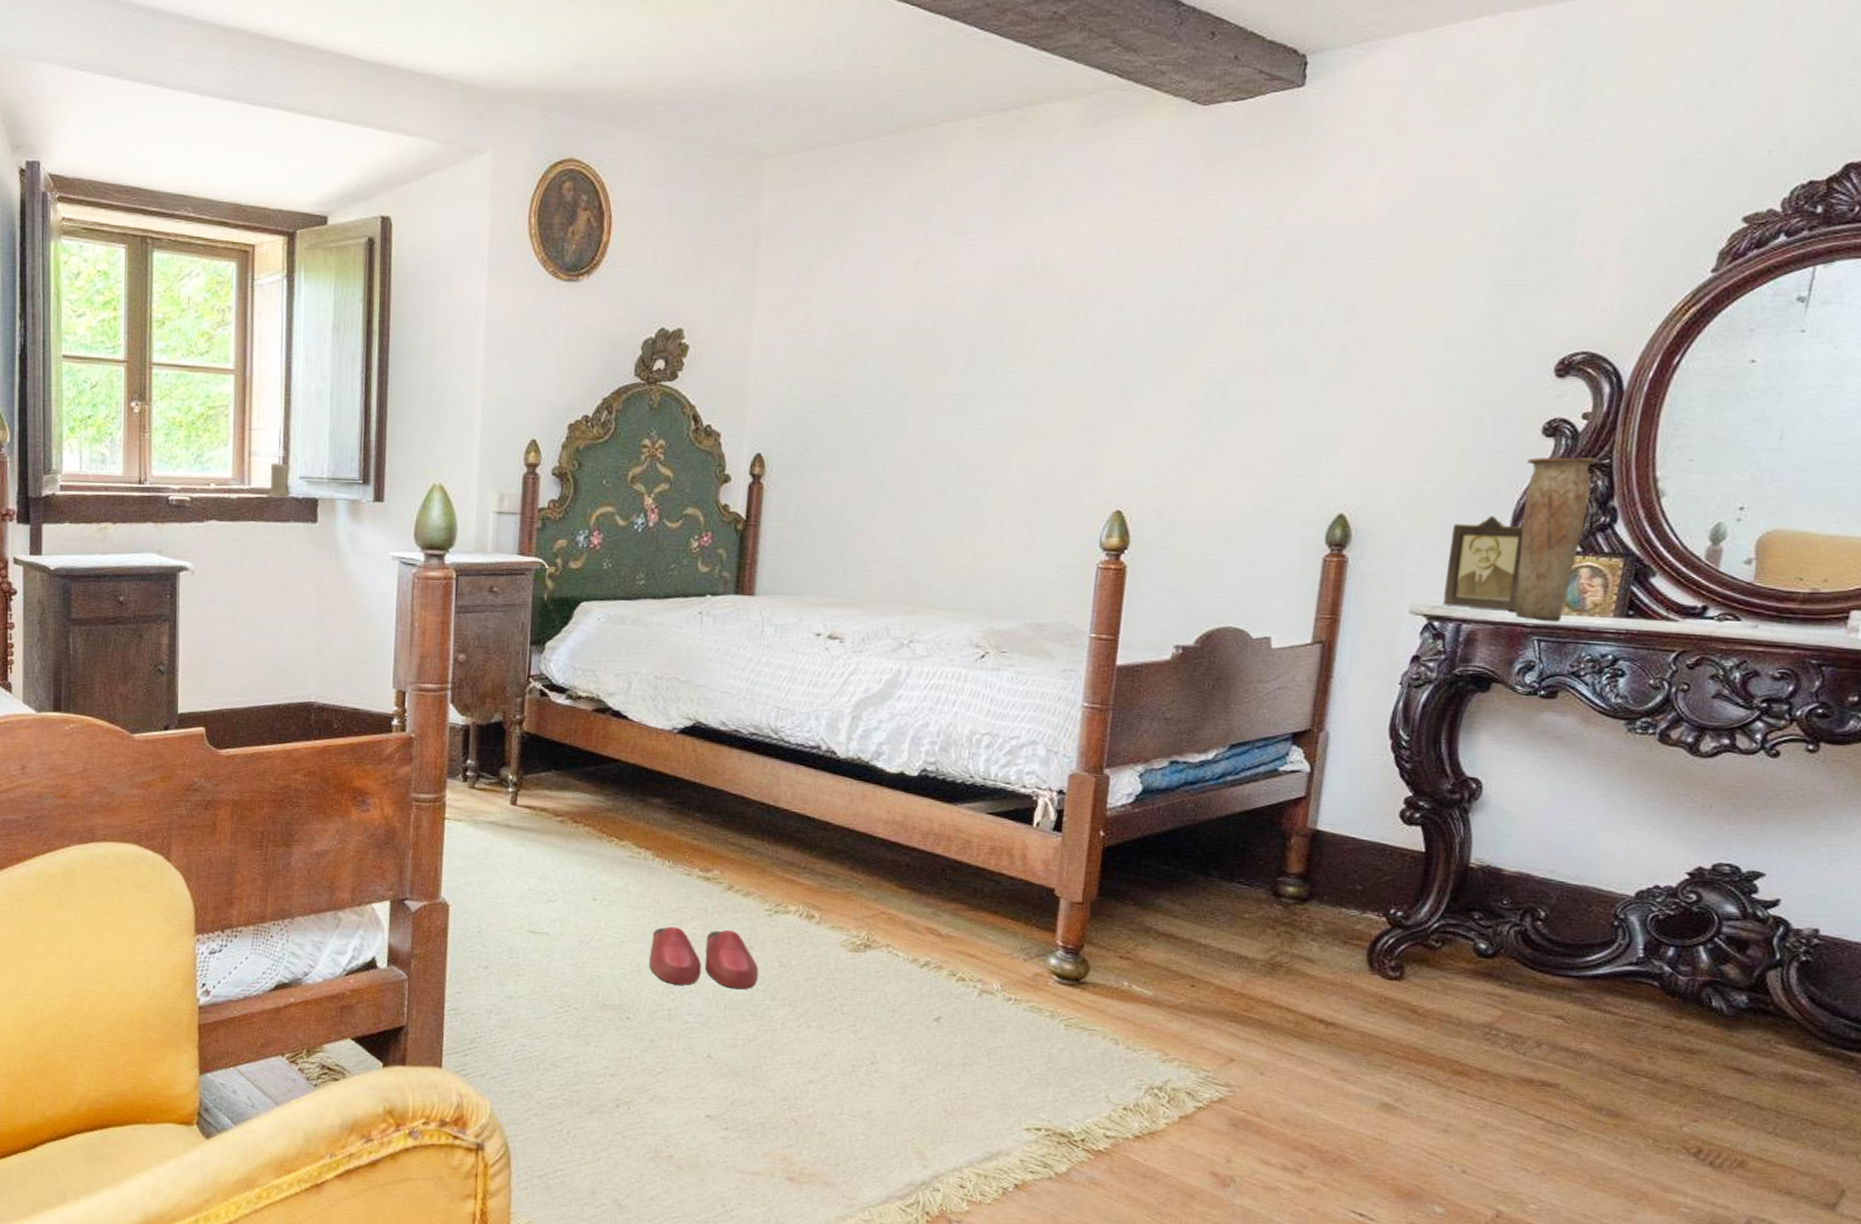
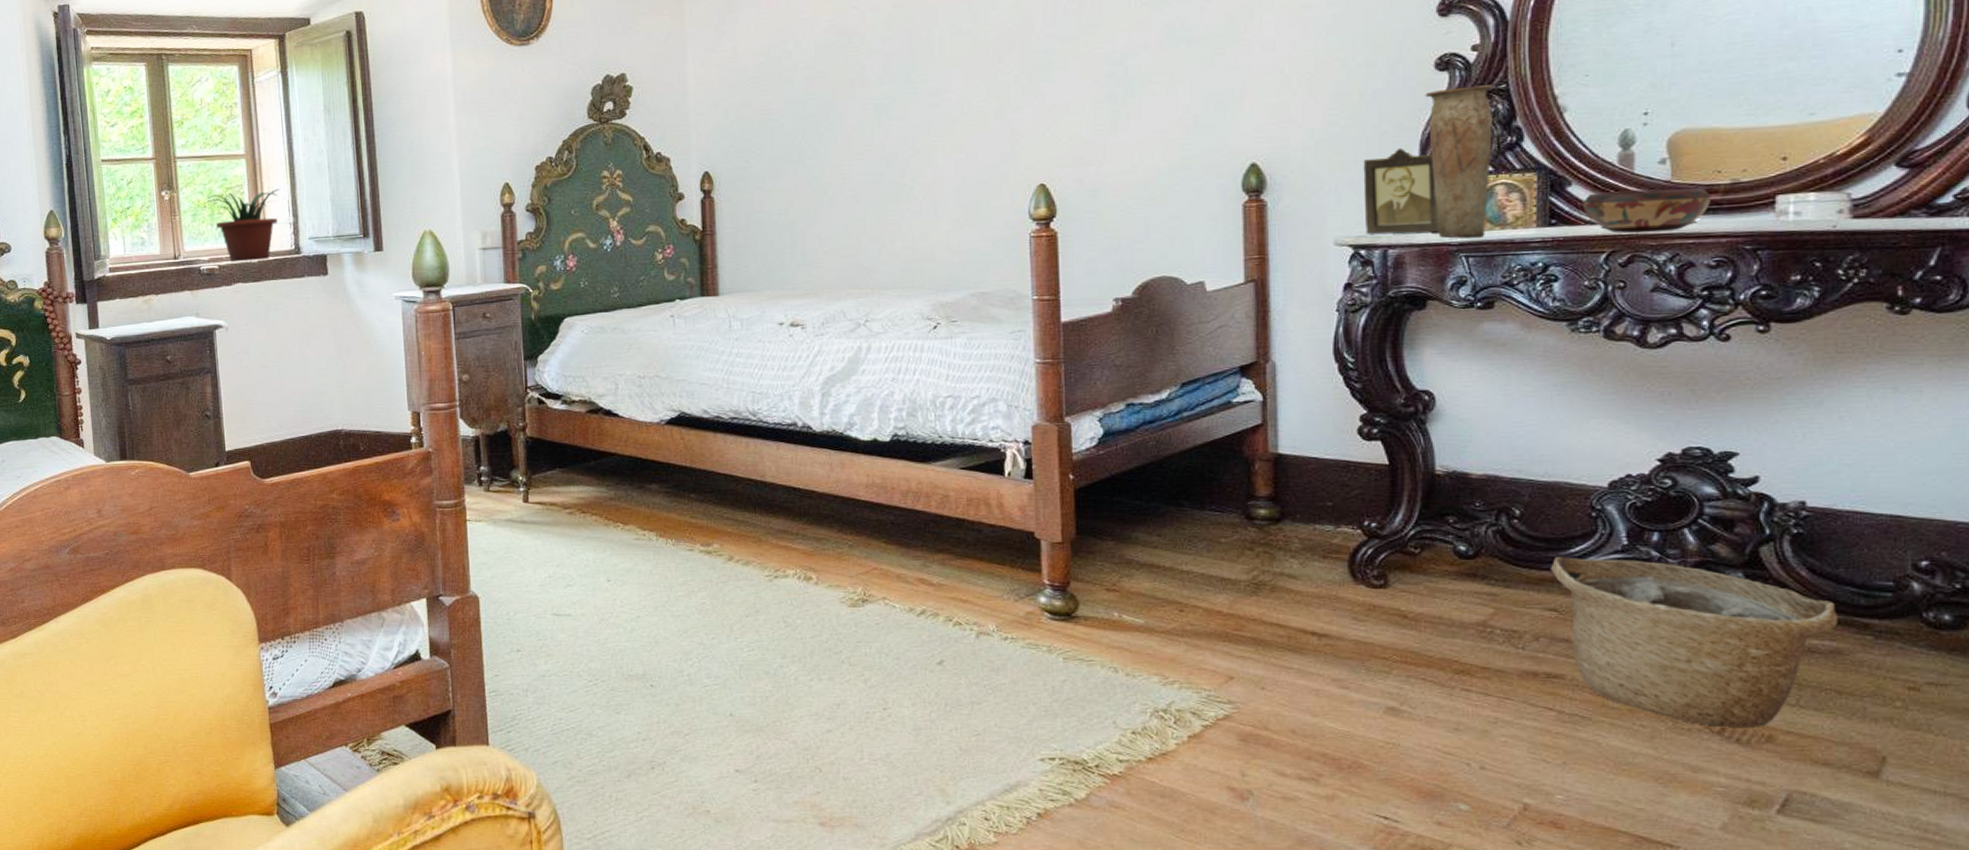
potted plant: none [182,413,272,497] -> present [206,189,280,262]
candle: present [266,462,290,498] -> none [282,227,302,258]
slippers: present [649,926,759,990] -> none [664,597,767,651]
basket: none [1564,963,1828,1151] -> present [1550,557,1838,727]
decorative bowl: none [1662,587,1789,637] -> present [1583,188,1711,234]

